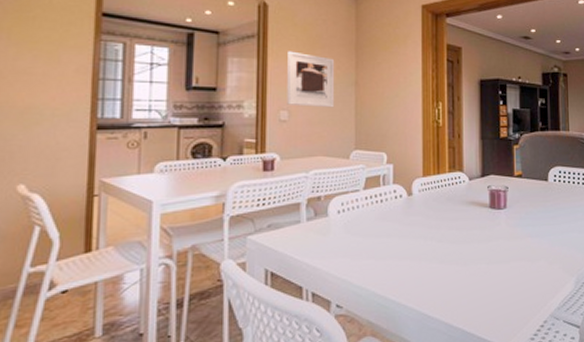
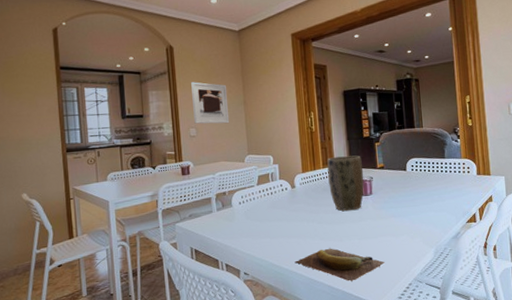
banana: none [404,274,517,318] -> present [294,248,386,281]
plant pot: none [454,159,498,227] -> present [327,155,364,211]

